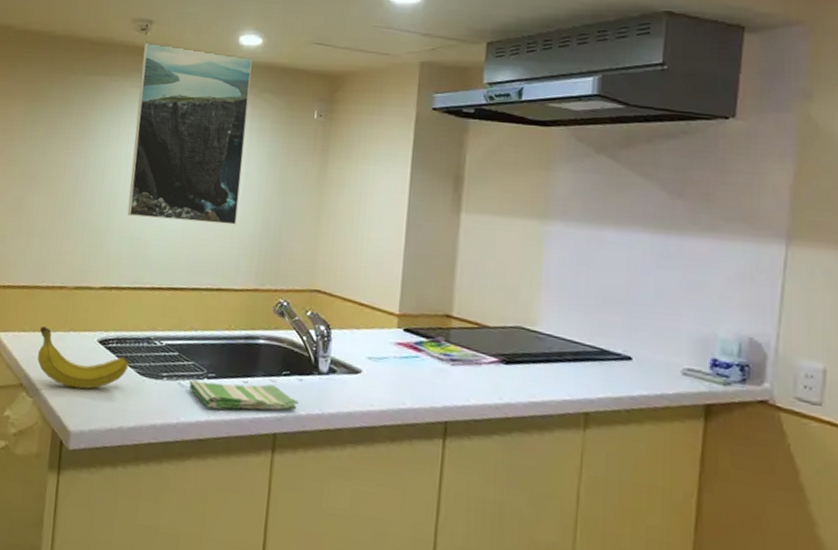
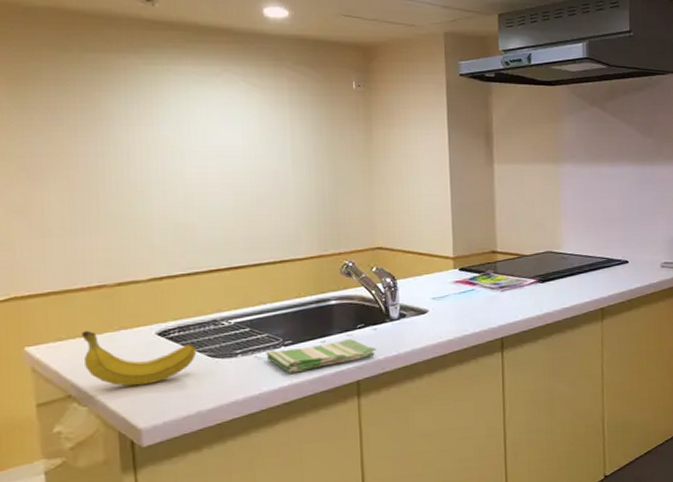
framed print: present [127,41,252,225] -> none [152,13,291,202]

